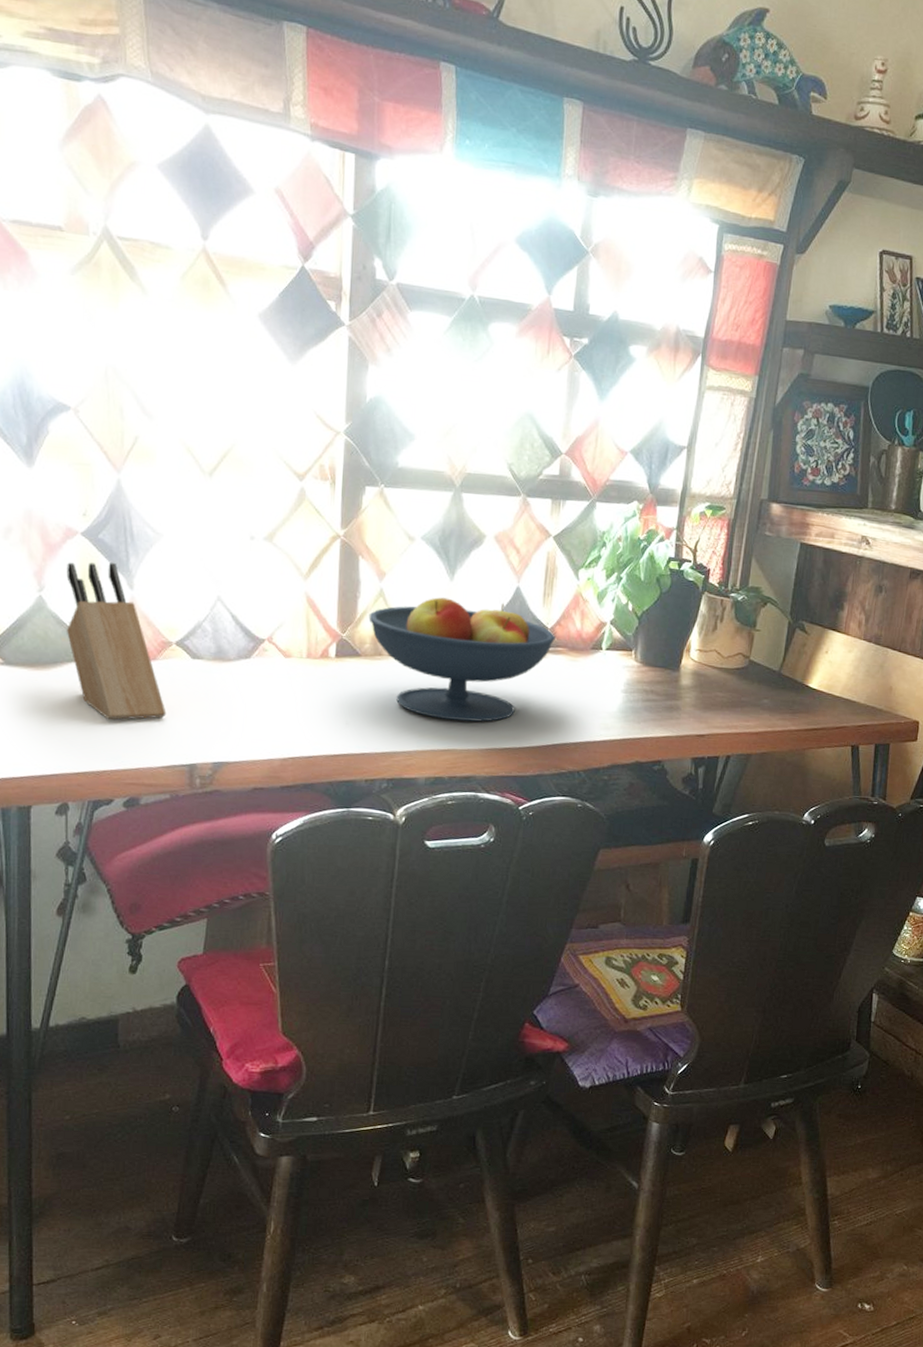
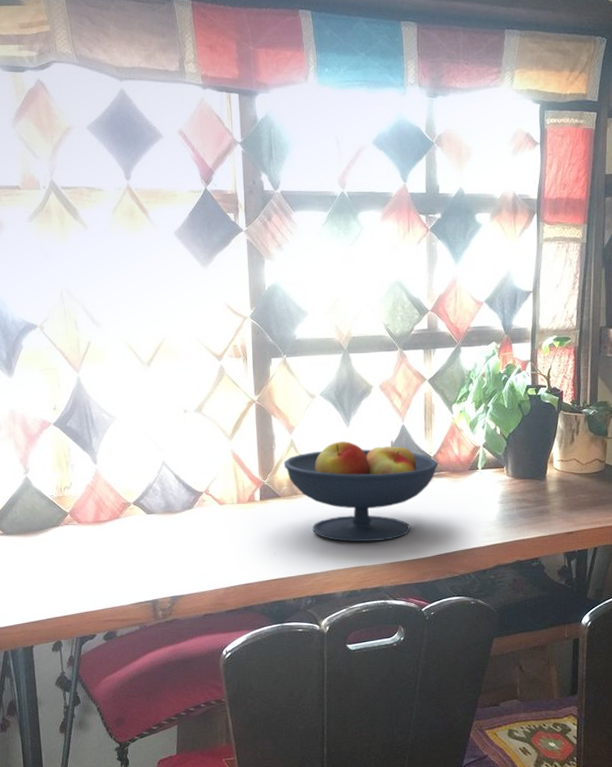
knife block: present [66,562,167,720] -> none [45,444,131,571]

